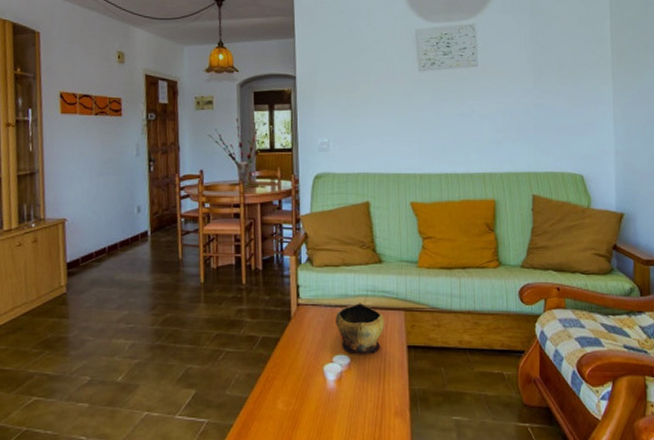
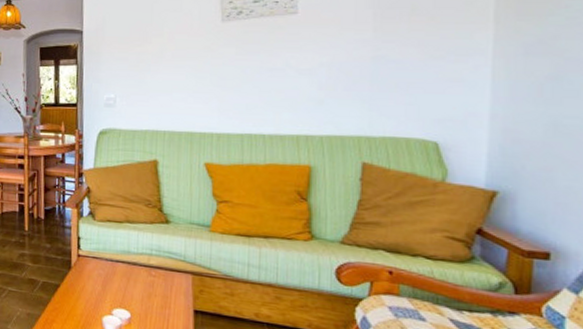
decorative bowl: present [336,302,385,354] -> none [116,260,171,312]

